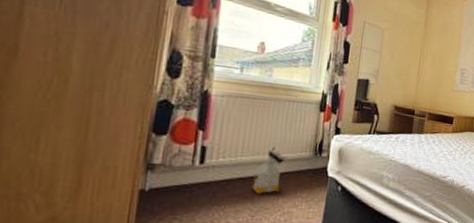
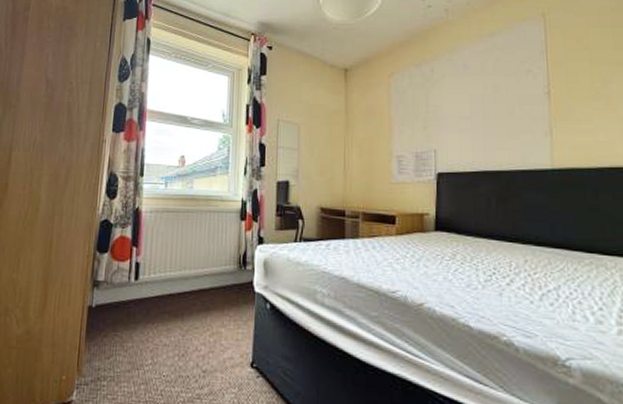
bag: present [252,146,287,194] -> none [181,260,212,312]

